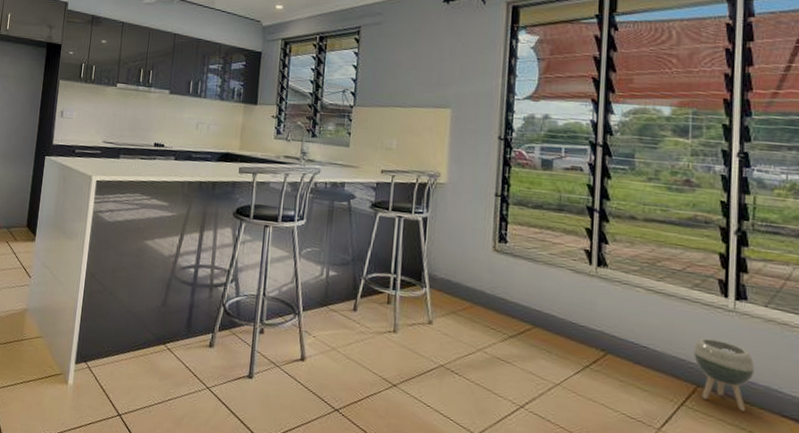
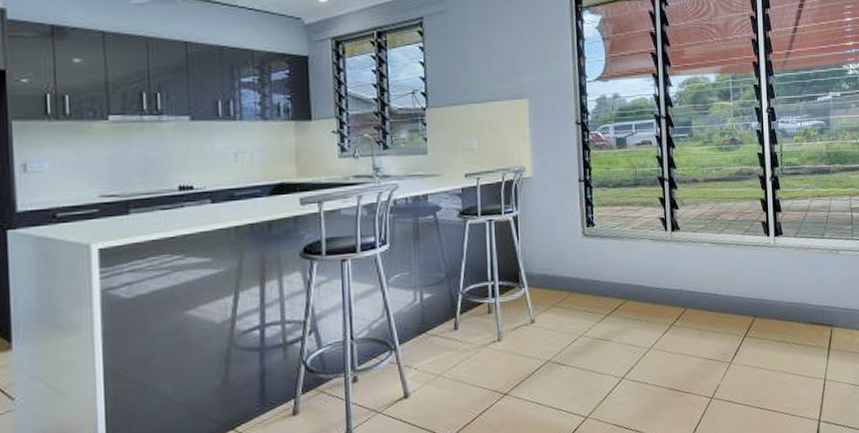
planter: present [693,337,755,411] -> none [749,273,792,328]

